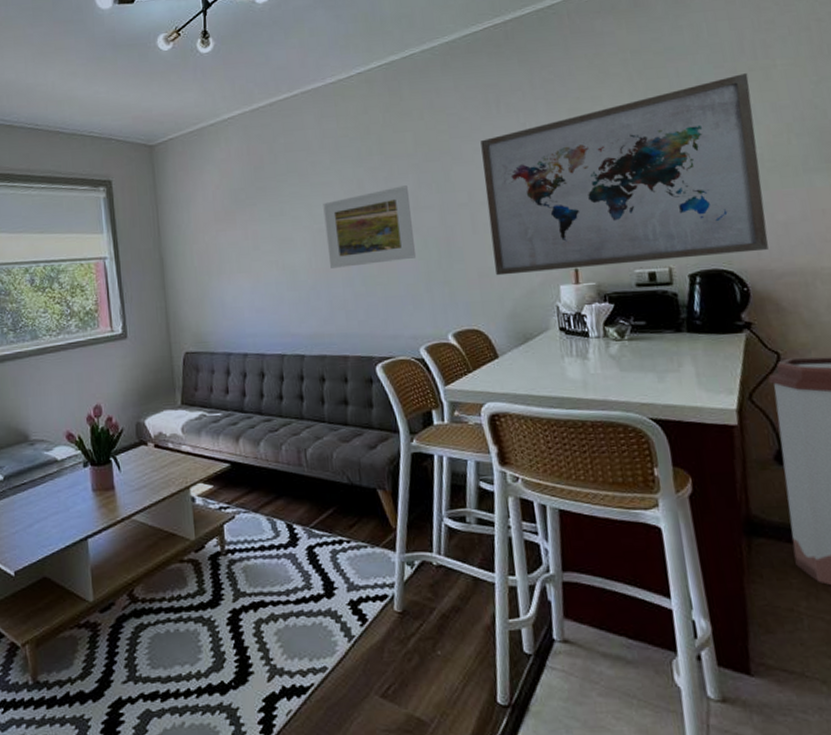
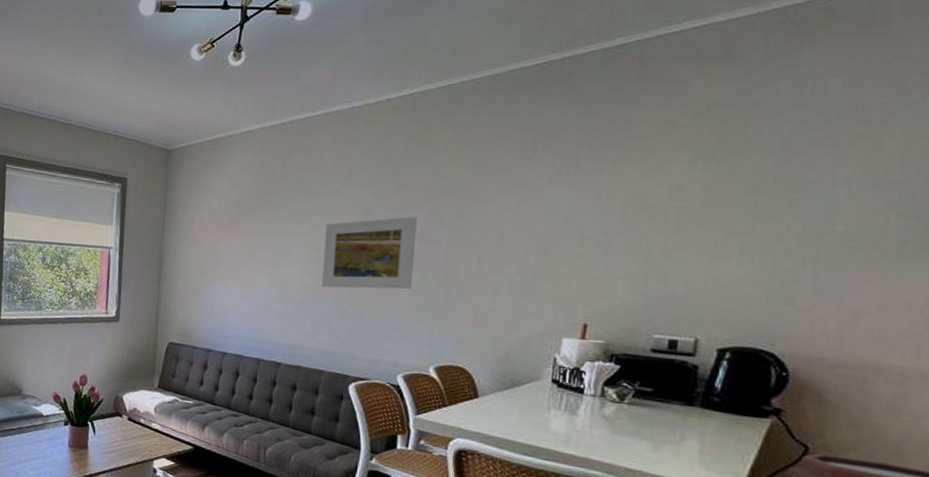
wall art: present [480,73,769,276] -> none [494,140,853,336]

